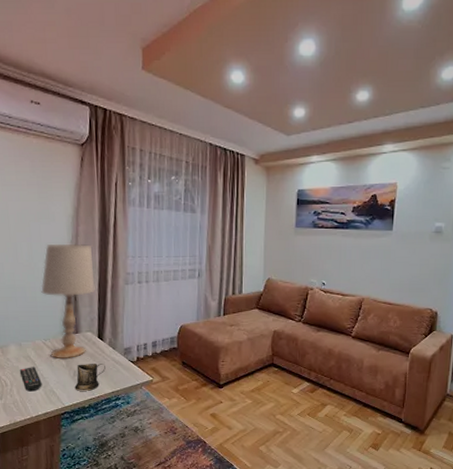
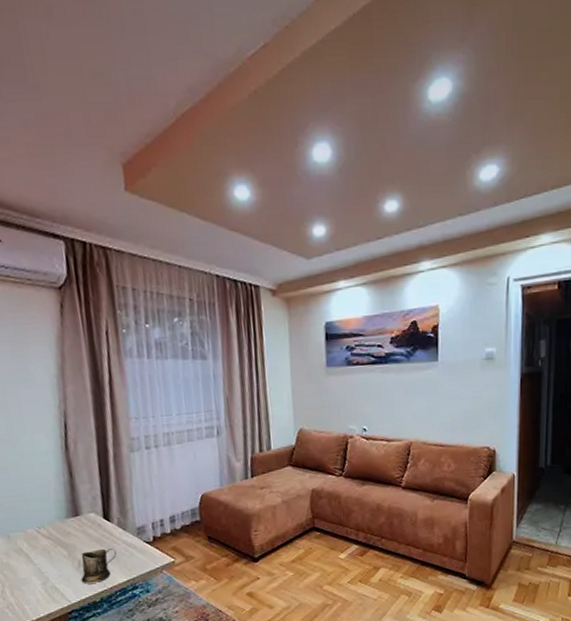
remote control: present [19,367,42,392] -> none [10,561,41,591]
table lamp: present [41,243,95,360] -> none [26,408,95,550]

